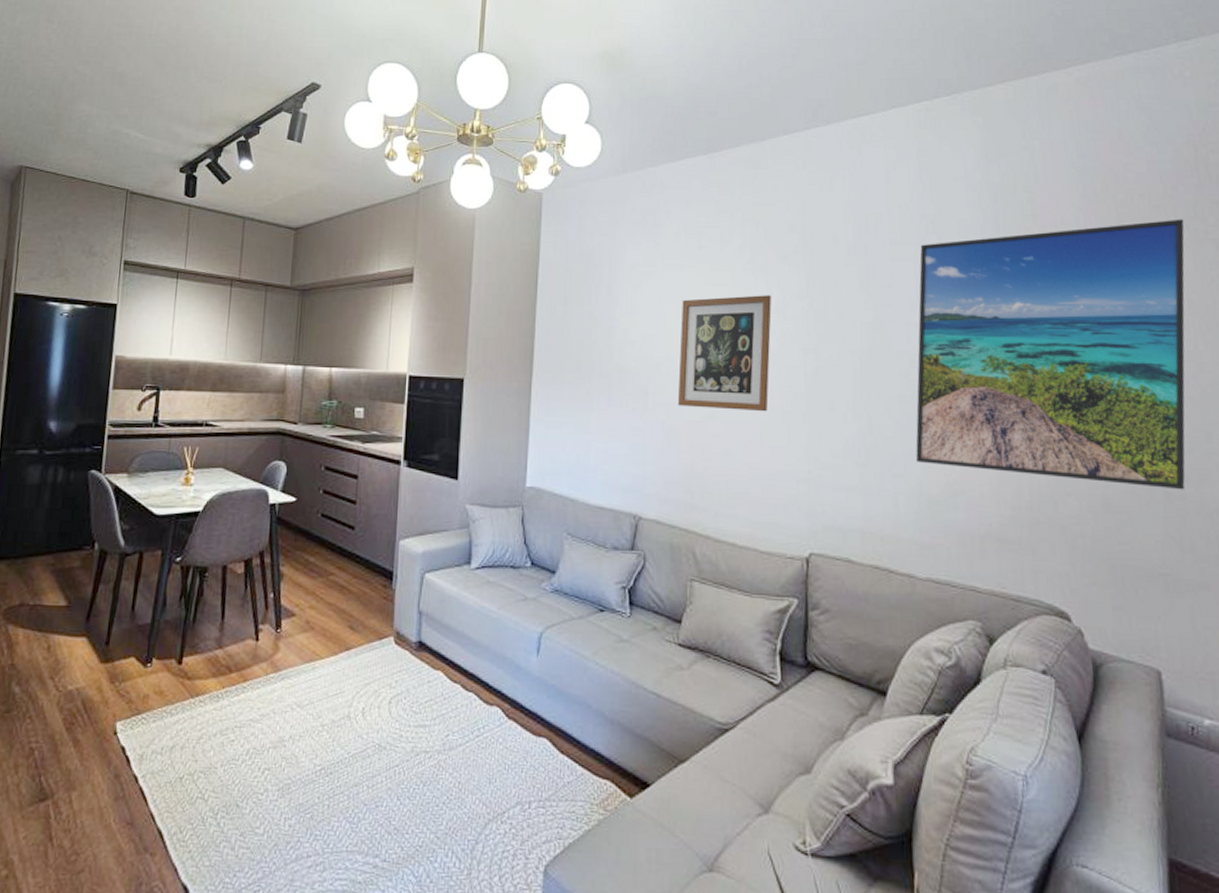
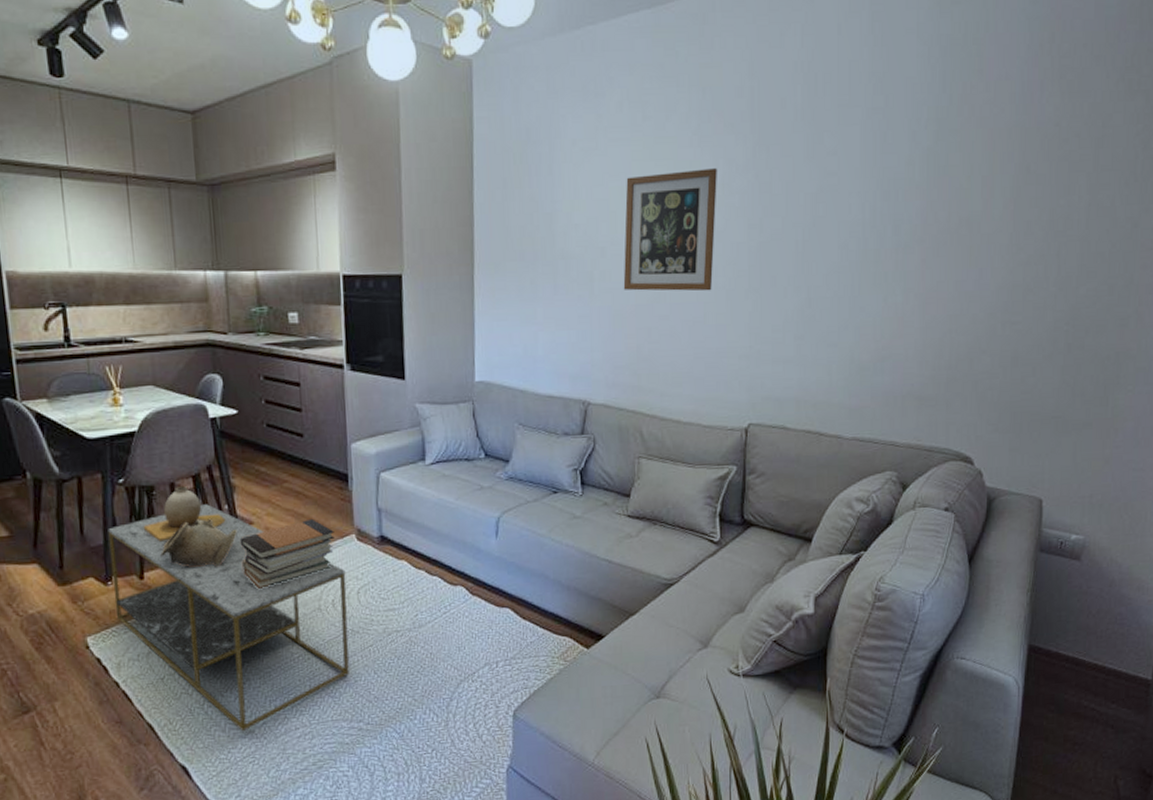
coffee table: none [148,590,380,853] -> present [108,504,349,732]
vase: none [190,570,270,626] -> present [143,486,226,542]
decorative bowl: none [202,605,279,659] -> present [160,518,238,567]
book stack: none [278,615,373,687] -> present [239,518,335,589]
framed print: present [915,219,1186,490] -> none [850,69,1121,341]

